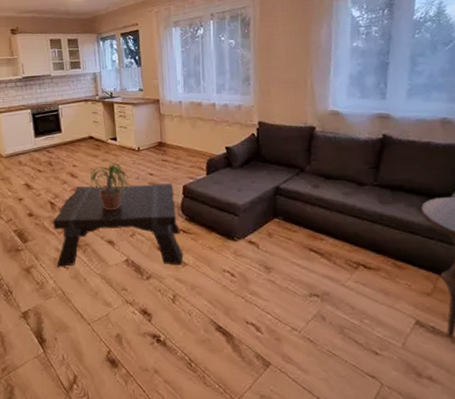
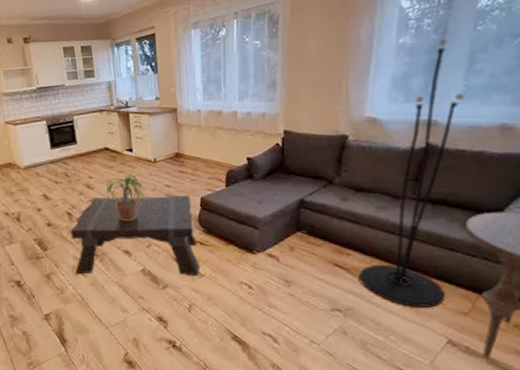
floor lamp: none [333,43,411,290] -> present [359,38,465,308]

